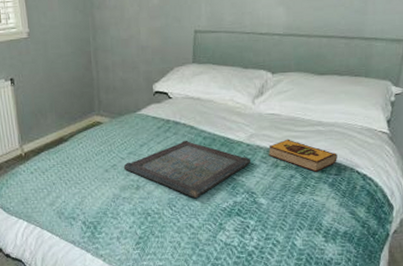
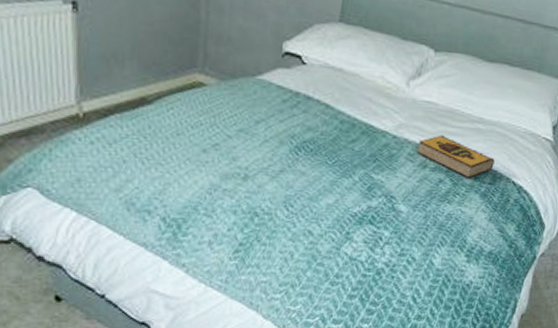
serving tray: present [123,140,251,199] -> none [229,121,396,199]

